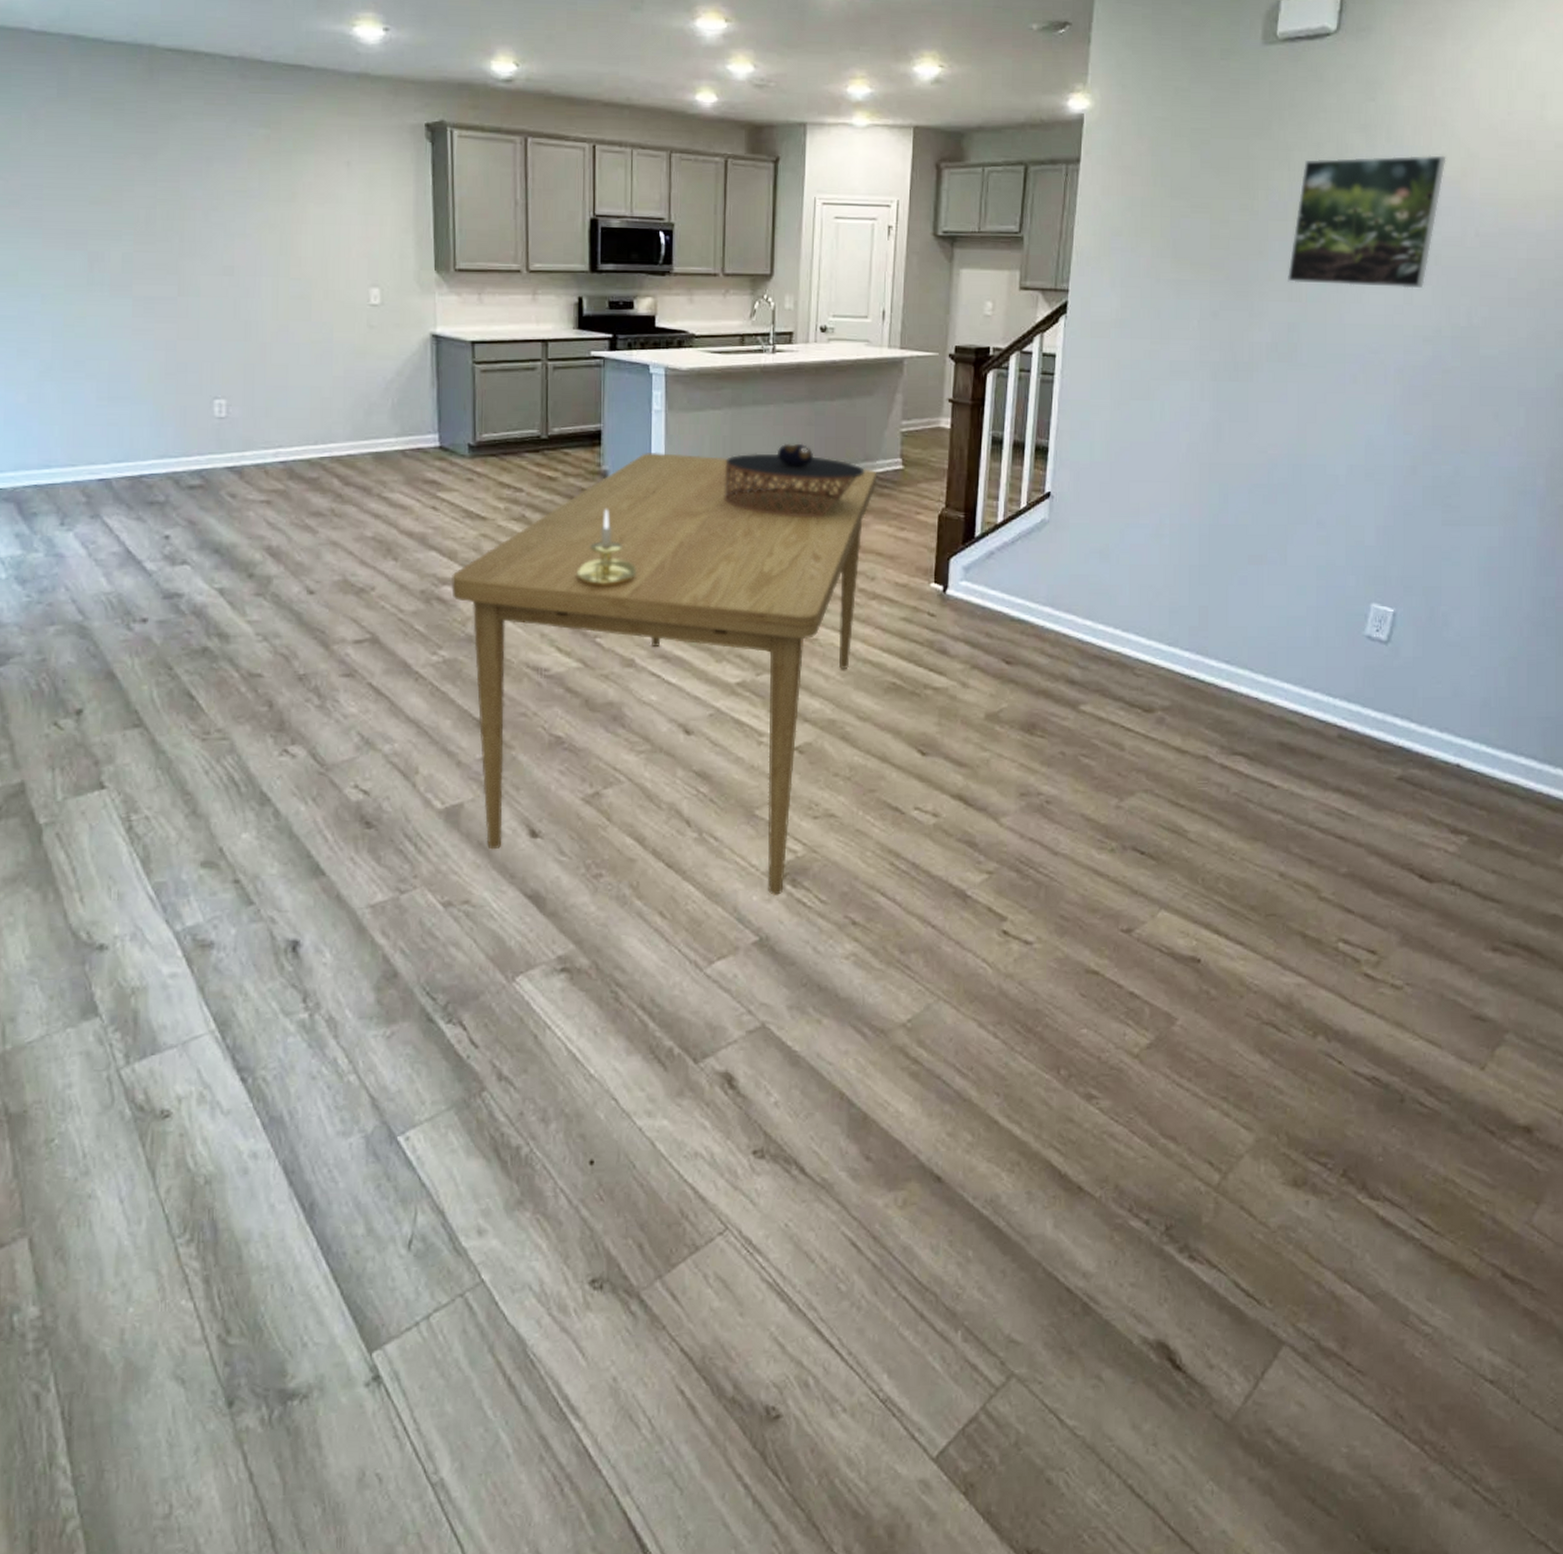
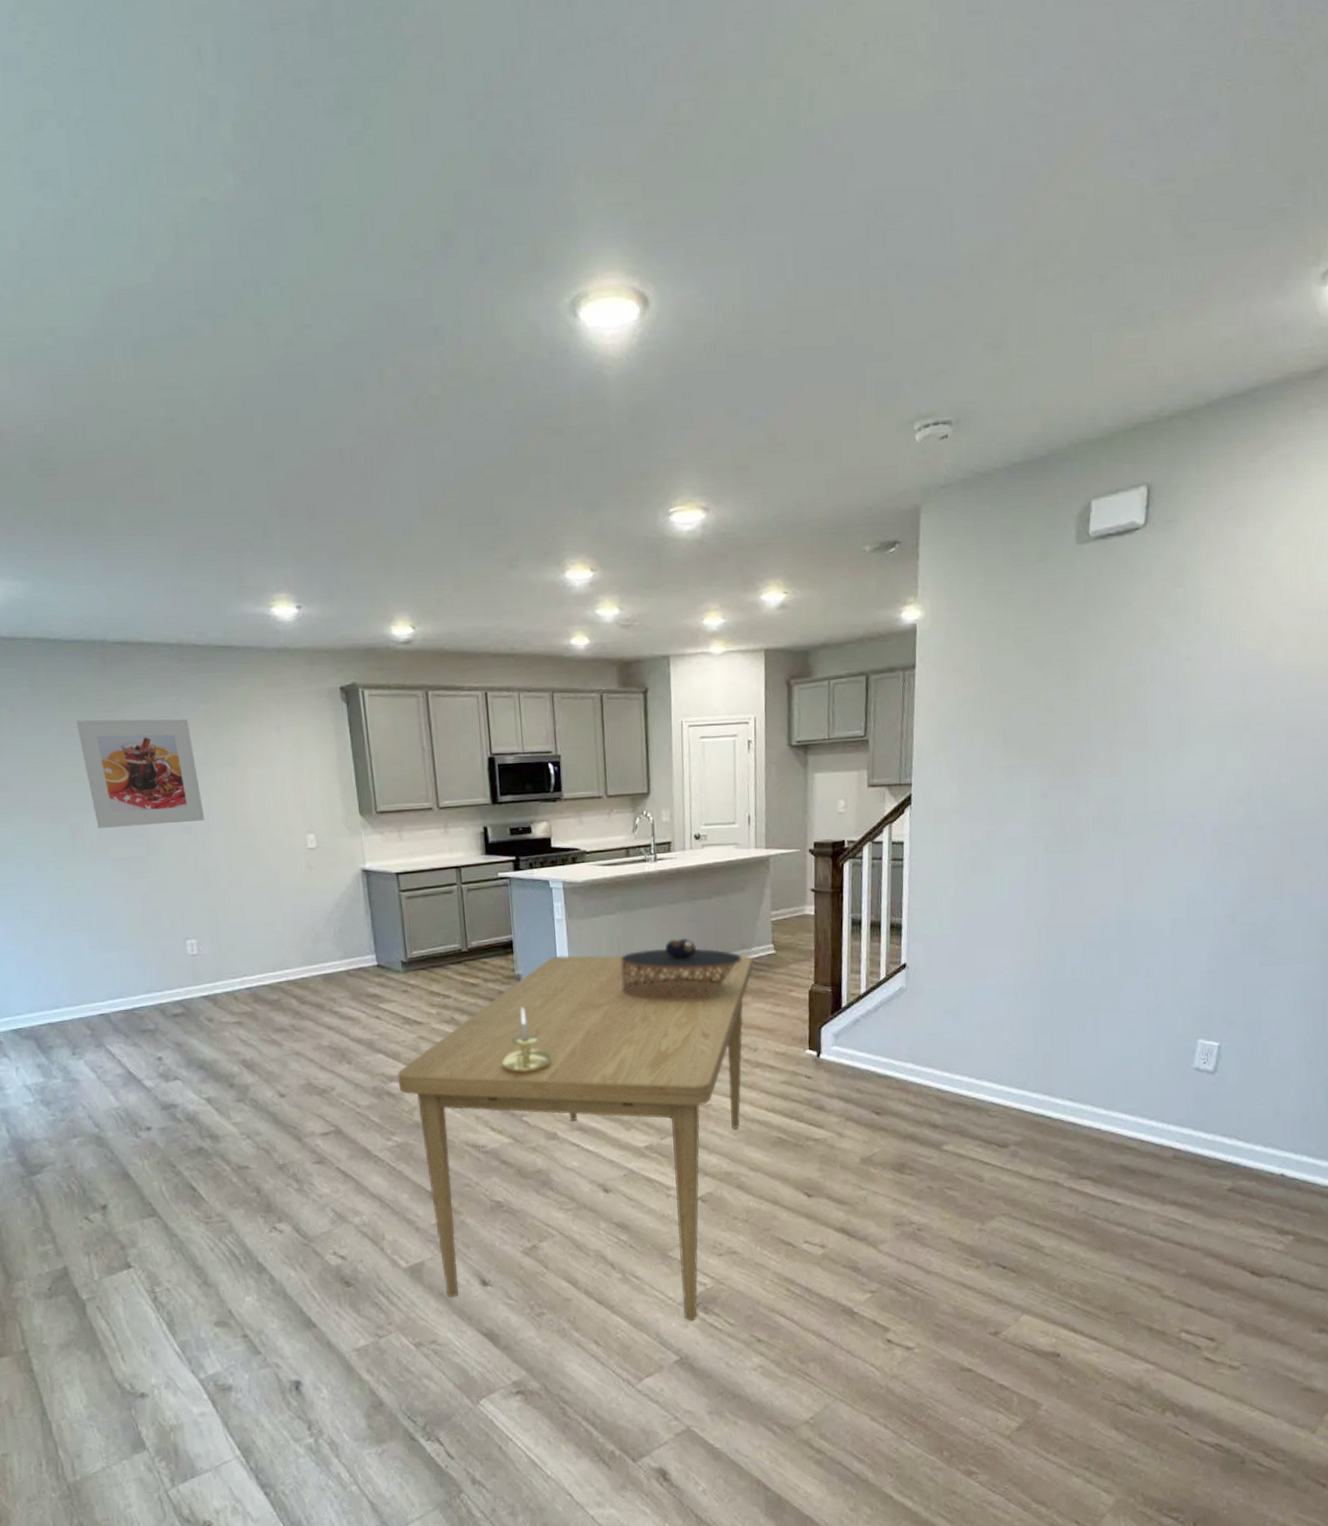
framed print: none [109,133,251,262] -> present [76,719,205,828]
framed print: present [1288,155,1446,289] -> none [1109,631,1252,760]

